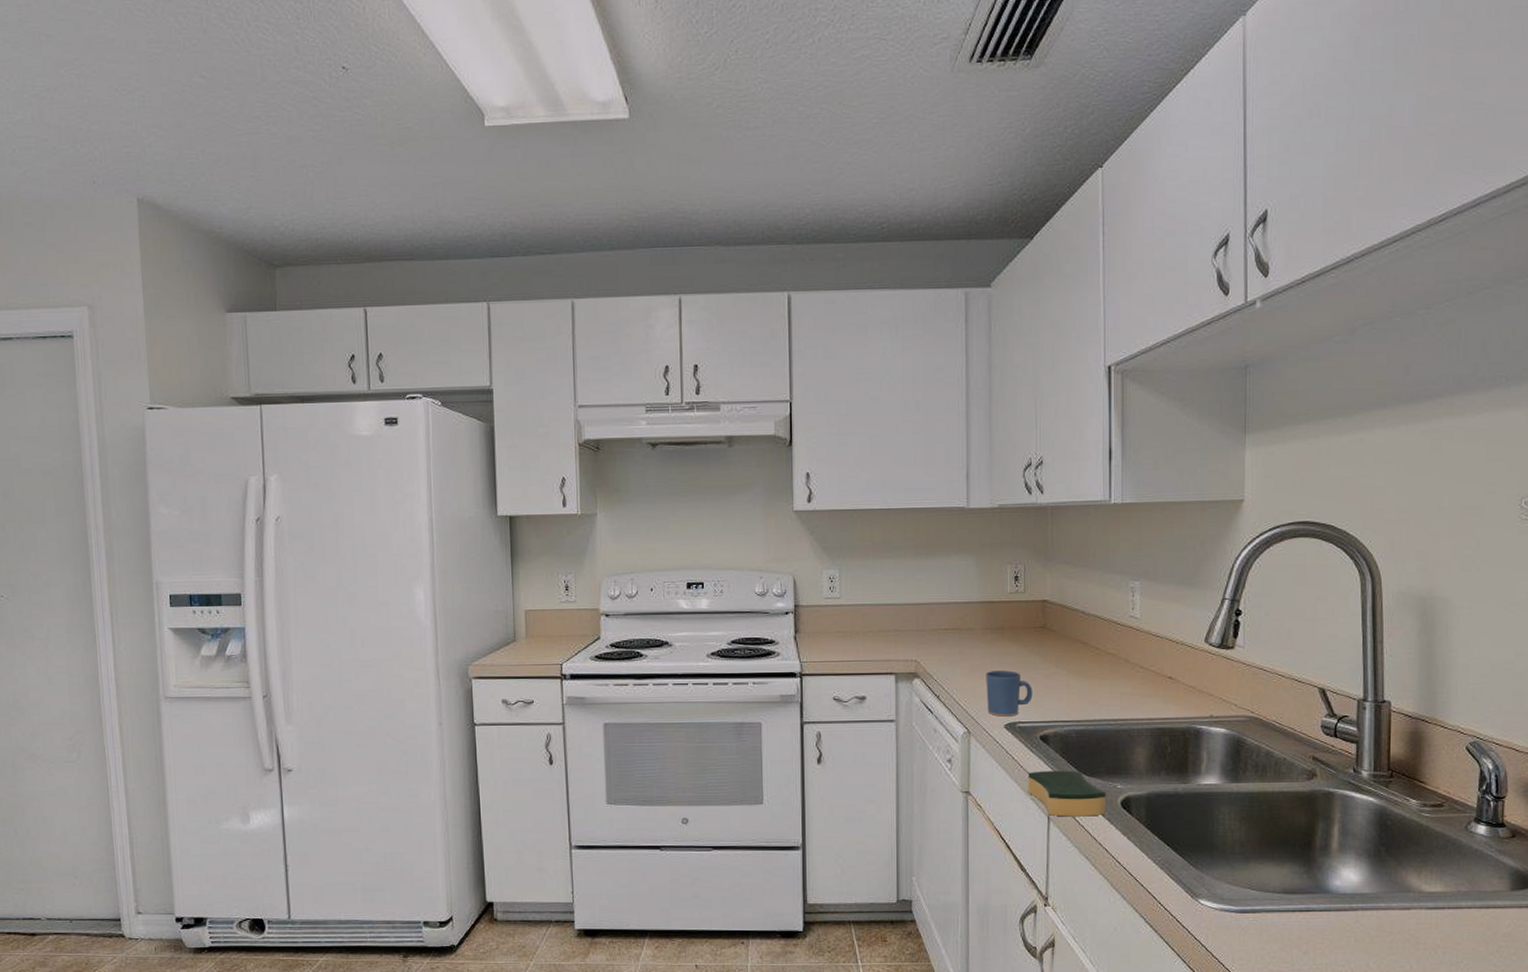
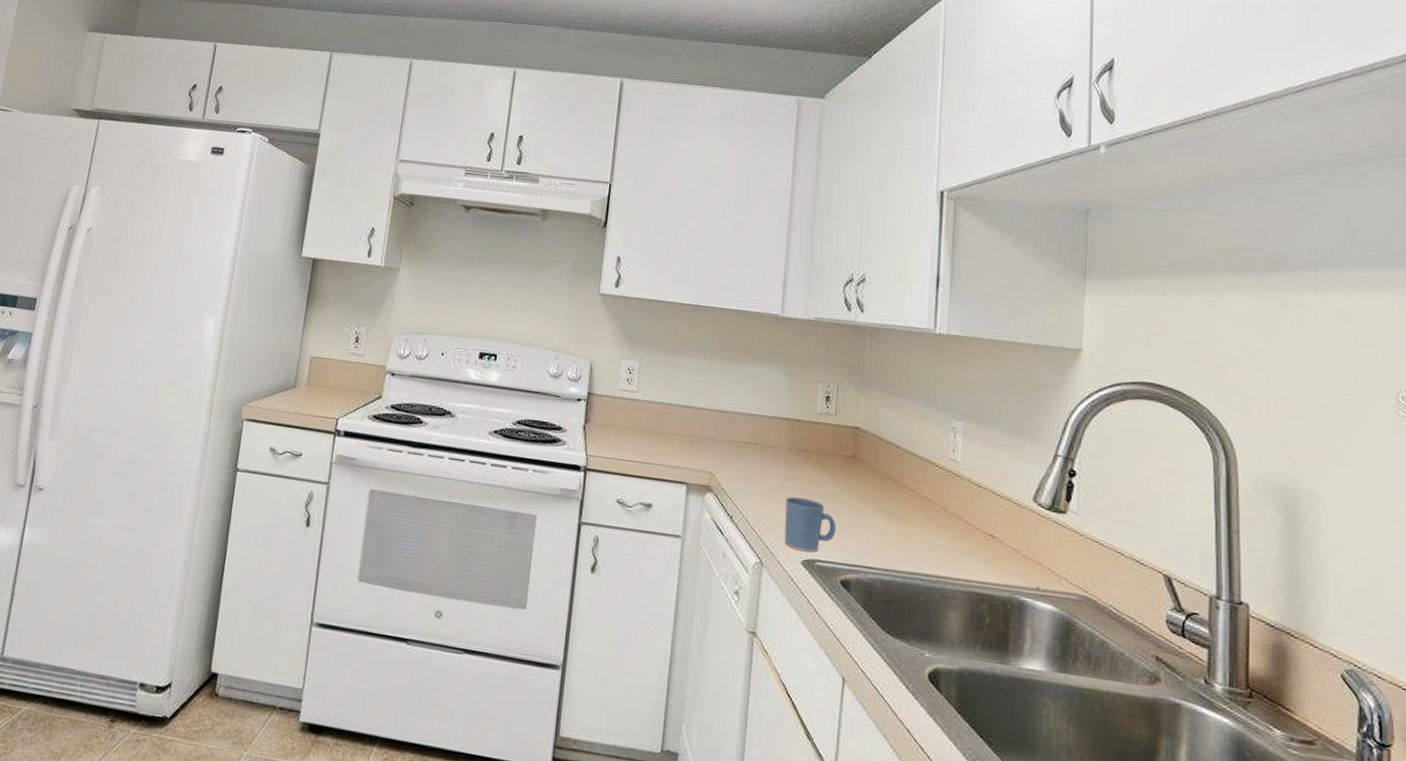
sponge: present [1028,770,1106,817] -> none [822,621,912,687]

